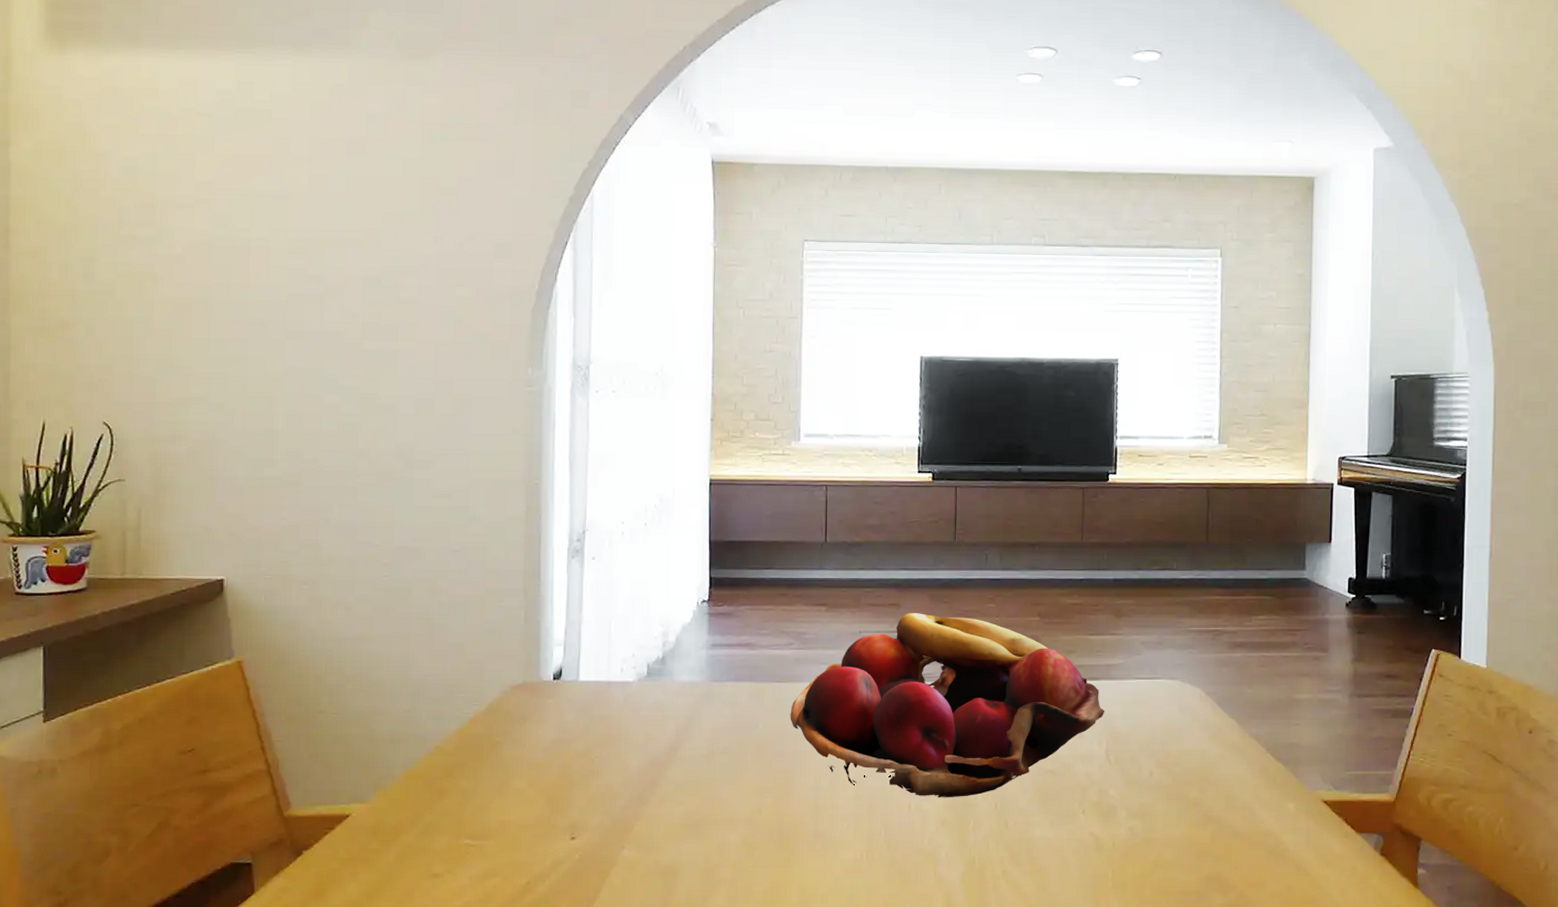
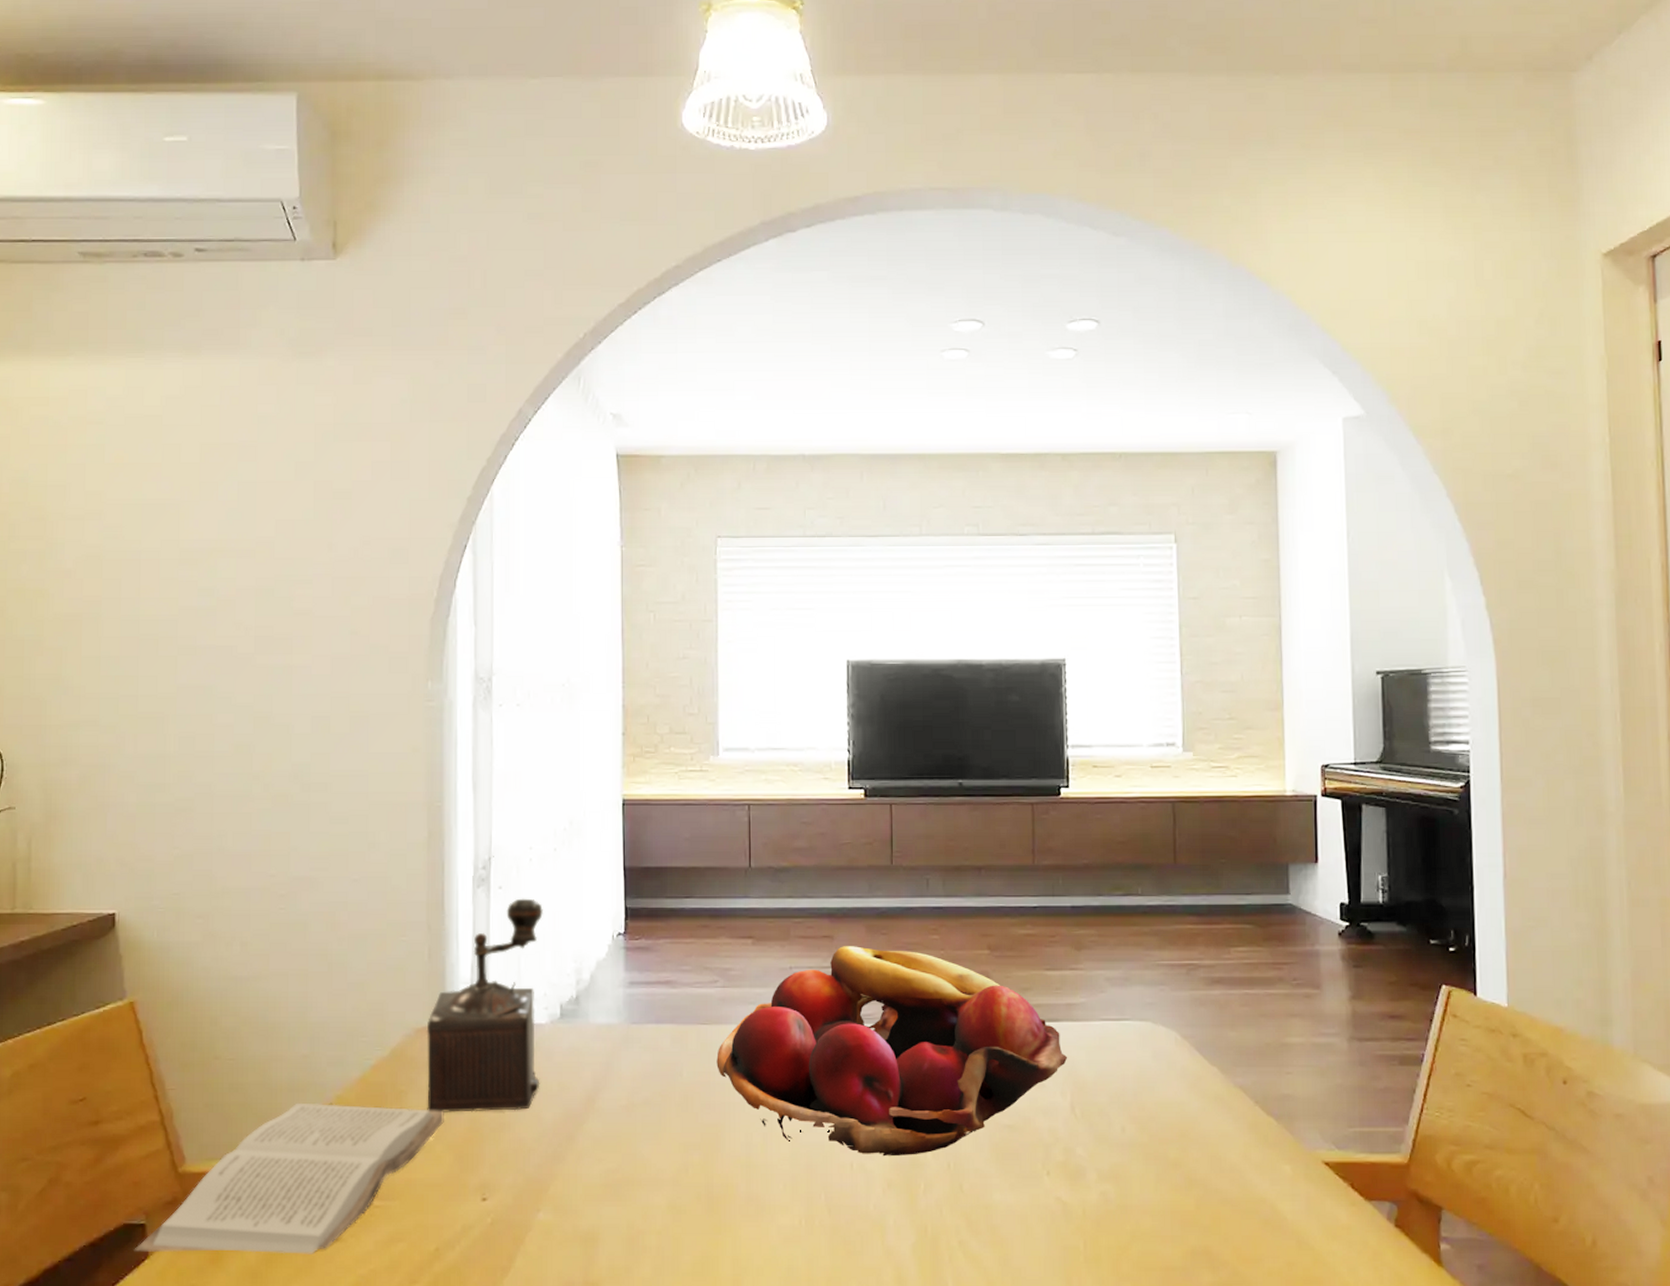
book: none [240,752,537,889] -> present [134,1102,444,1254]
pepper mill: none [521,568,633,761] -> present [426,898,543,1112]

